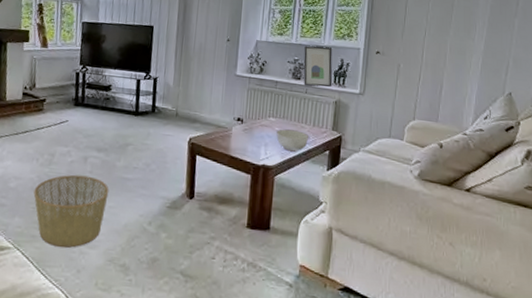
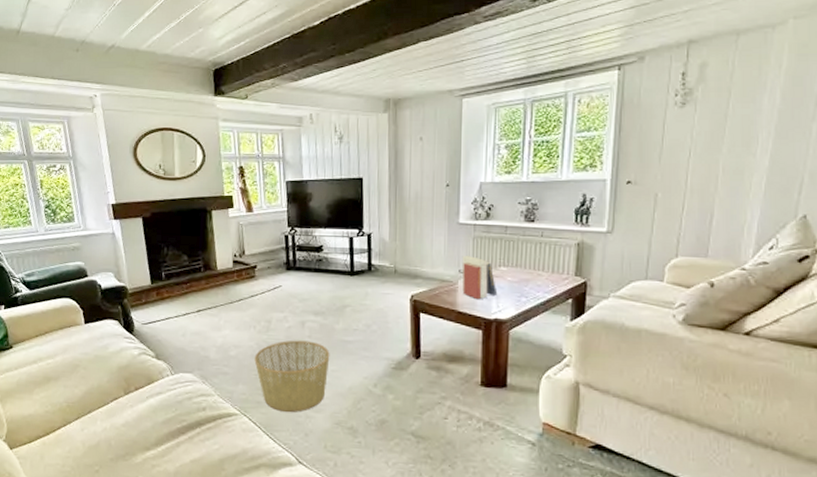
books: none [235,104,266,147] -> present [462,255,498,300]
bowl: present [276,129,308,152] -> none [509,278,547,303]
picture frame: present [303,46,332,87] -> none [537,182,573,229]

